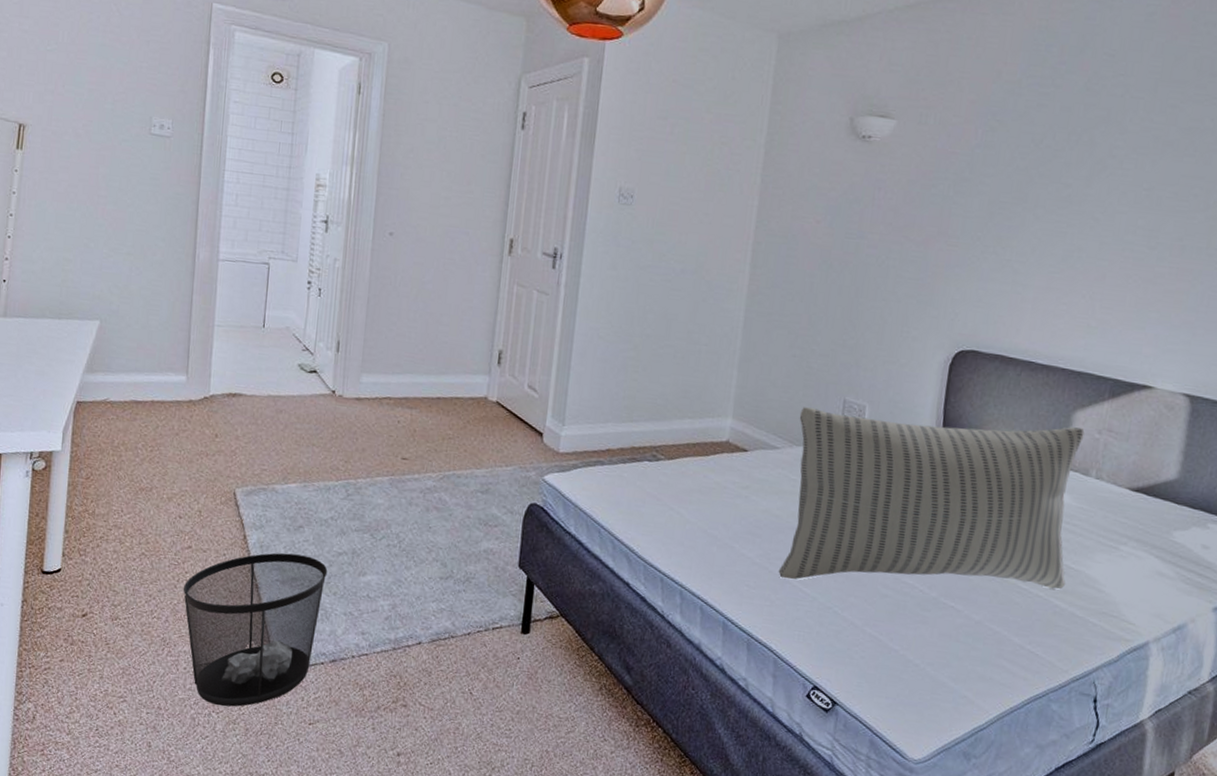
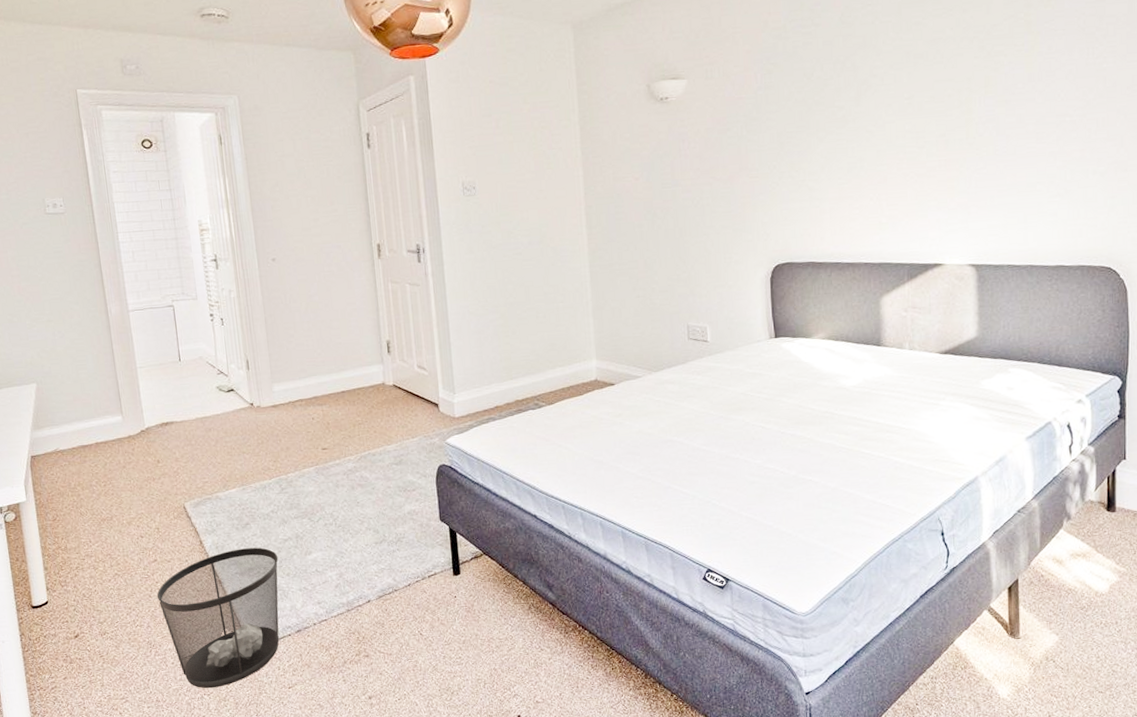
pillow: present [778,407,1085,590] -> none [652,309,901,485]

